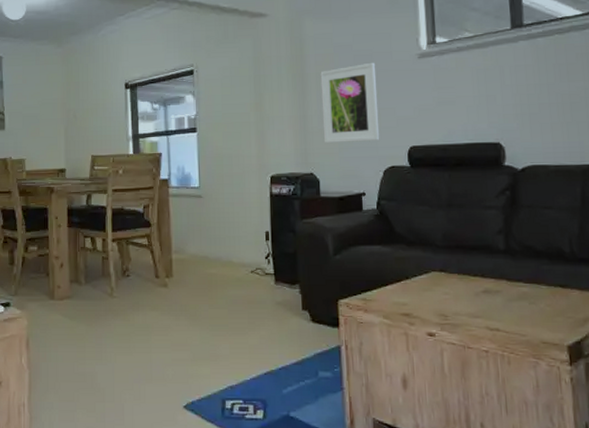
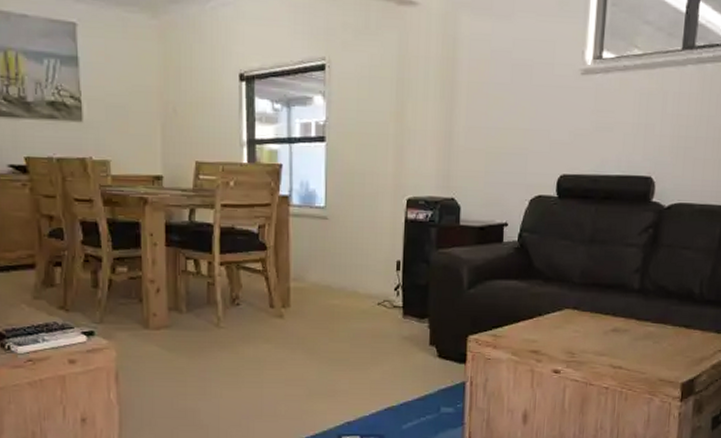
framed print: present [320,62,380,143] -> none [469,74,535,167]

